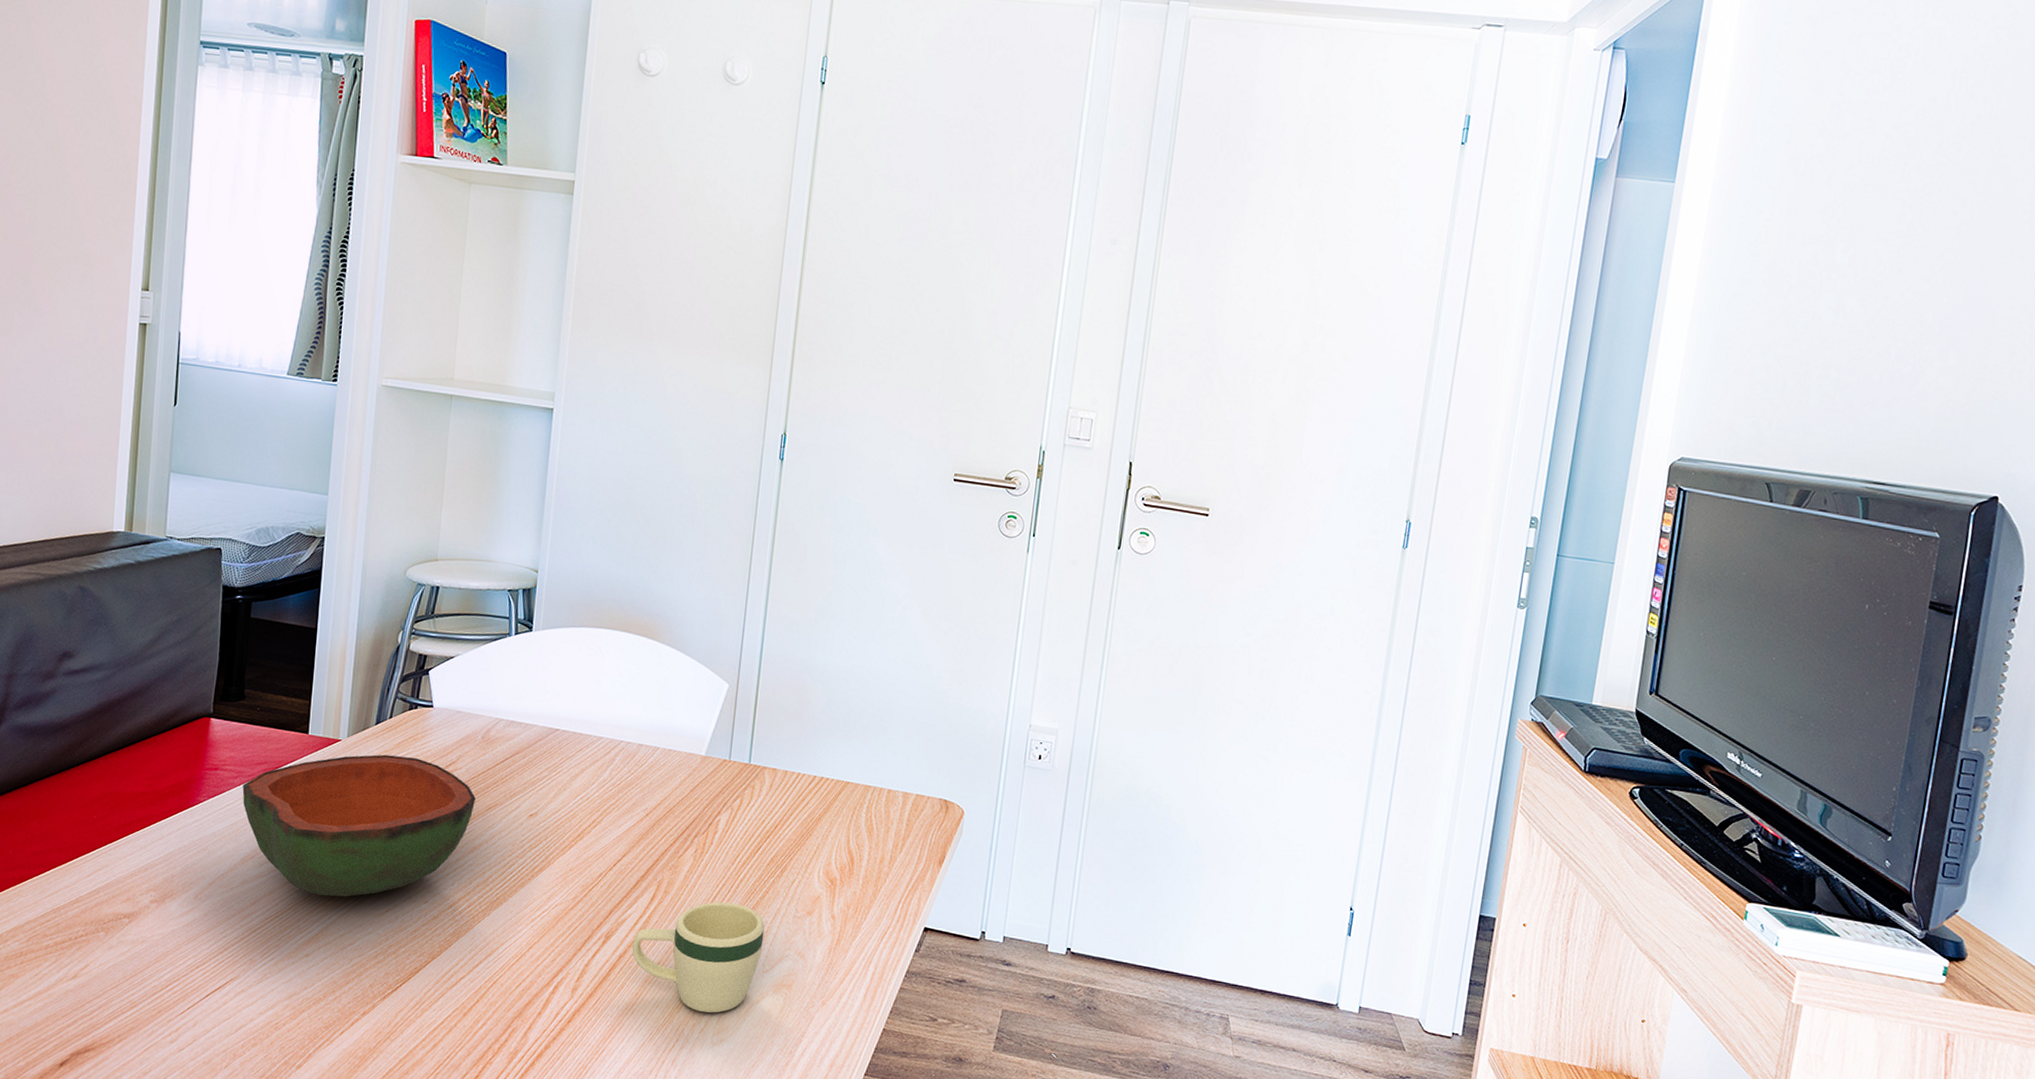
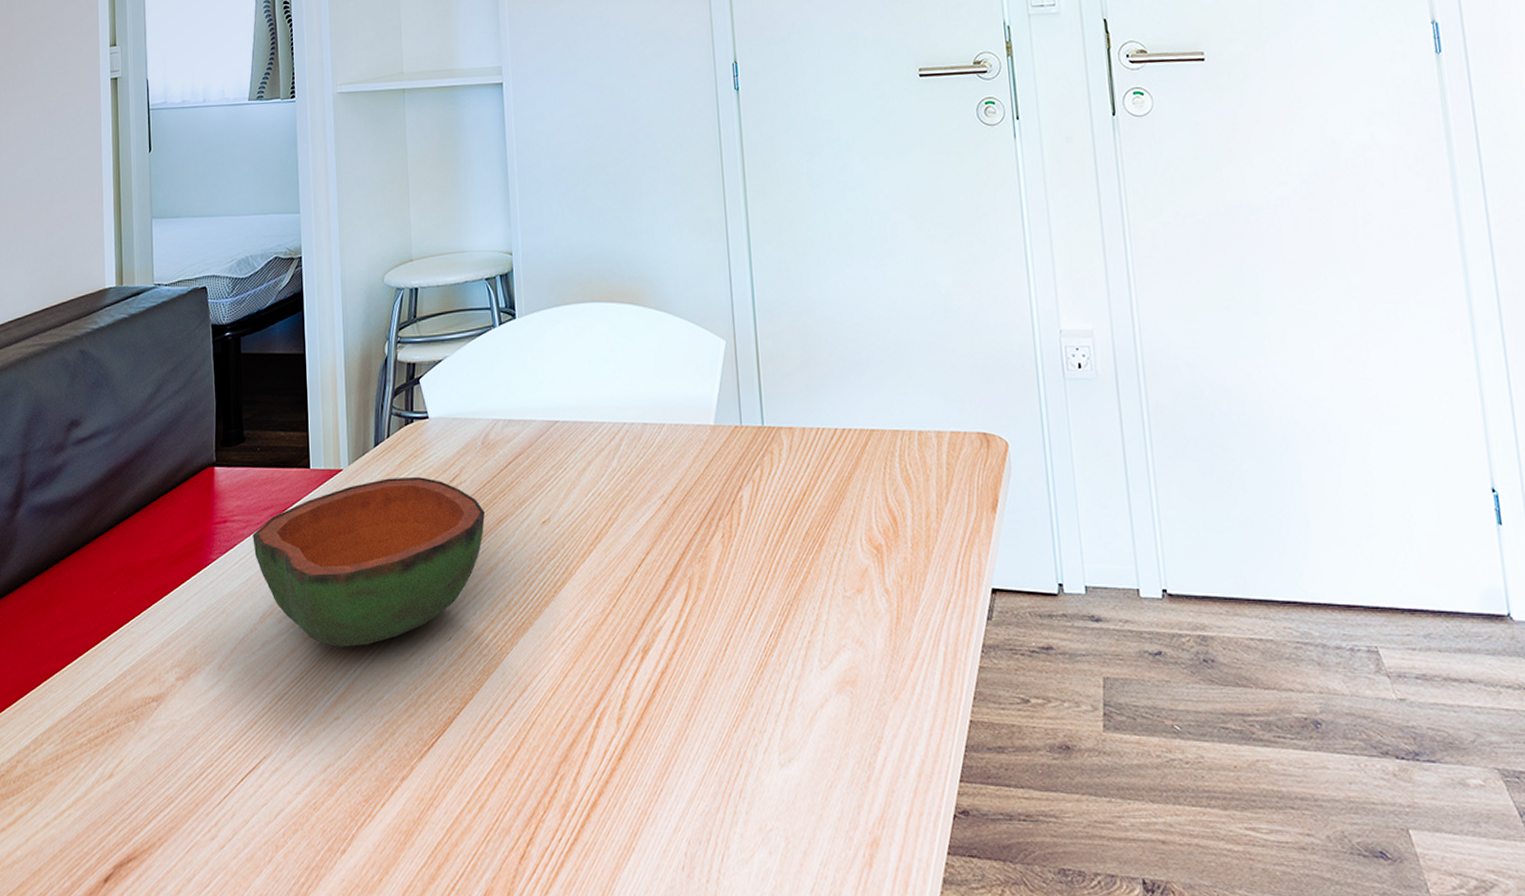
mug: present [632,902,765,1013] -> none [673,592,816,727]

